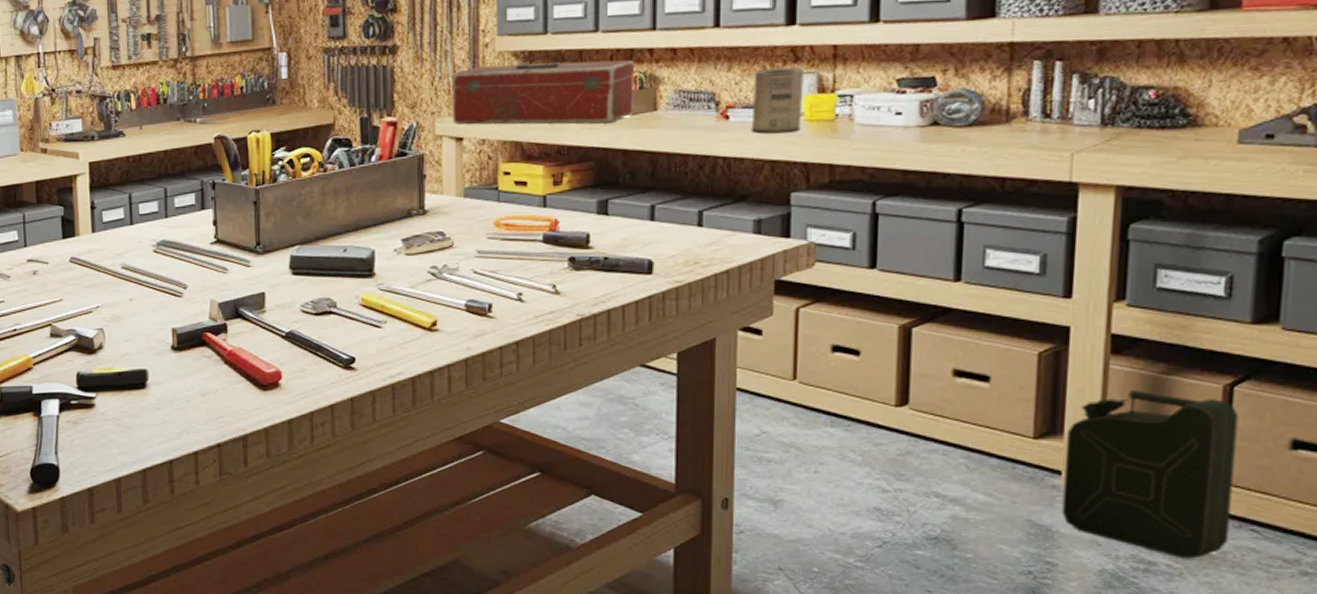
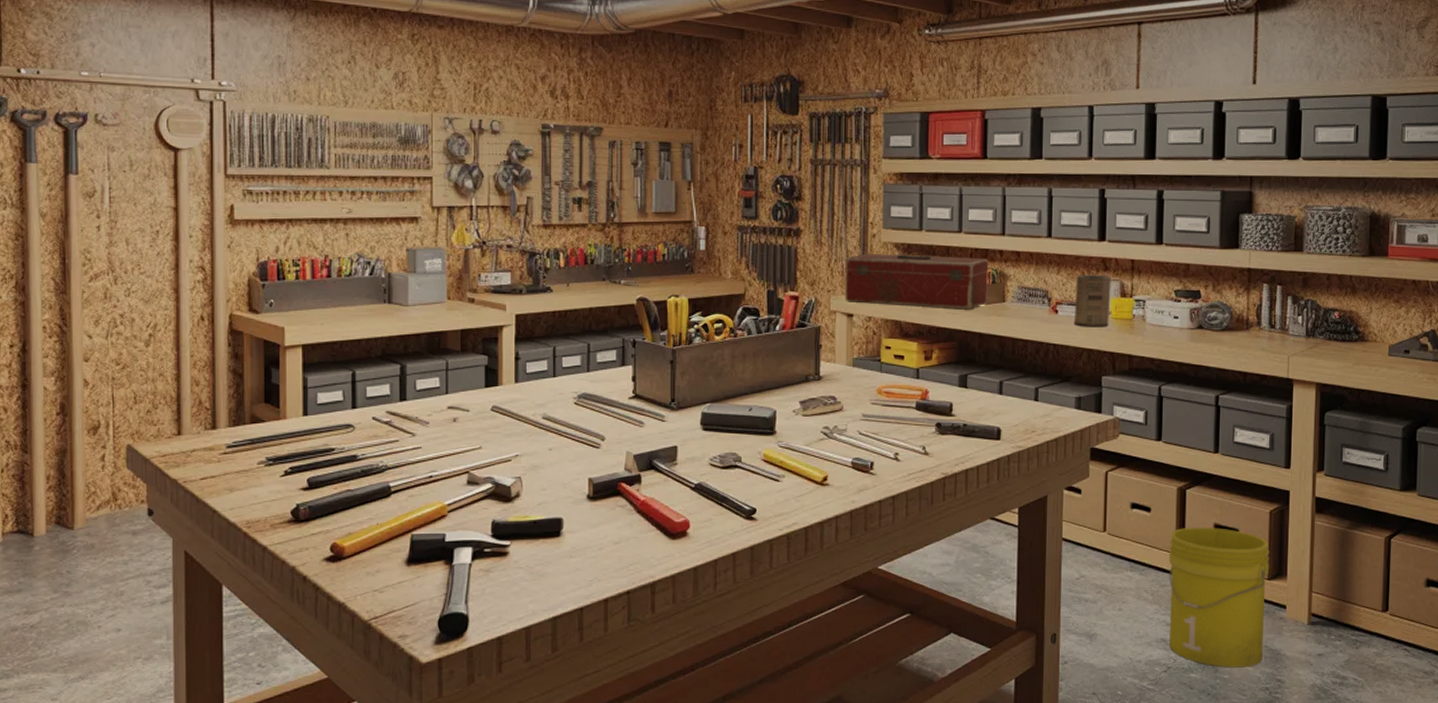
bucket: none [885,373,1038,546] -> present [1168,527,1270,668]
jerry can: present [1061,390,1239,557] -> none [1286,541,1395,672]

